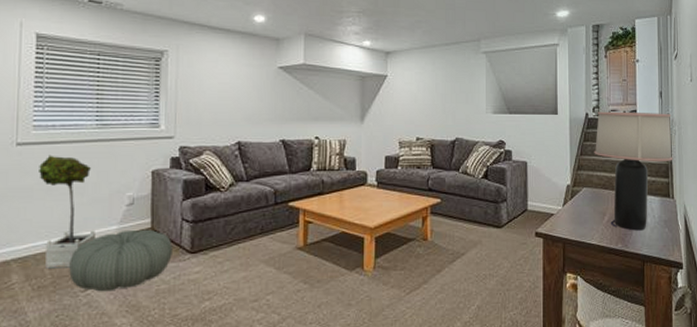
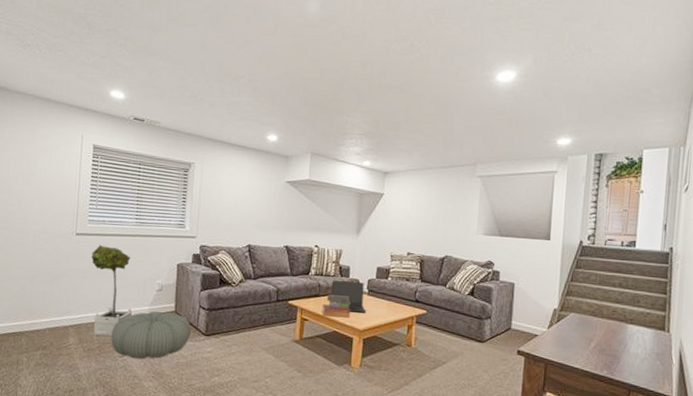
books: none [327,190,360,216] -> present [322,293,351,318]
laptop: none [337,174,376,209] -> present [331,280,366,313]
table lamp: present [594,111,673,231] -> none [585,240,675,361]

